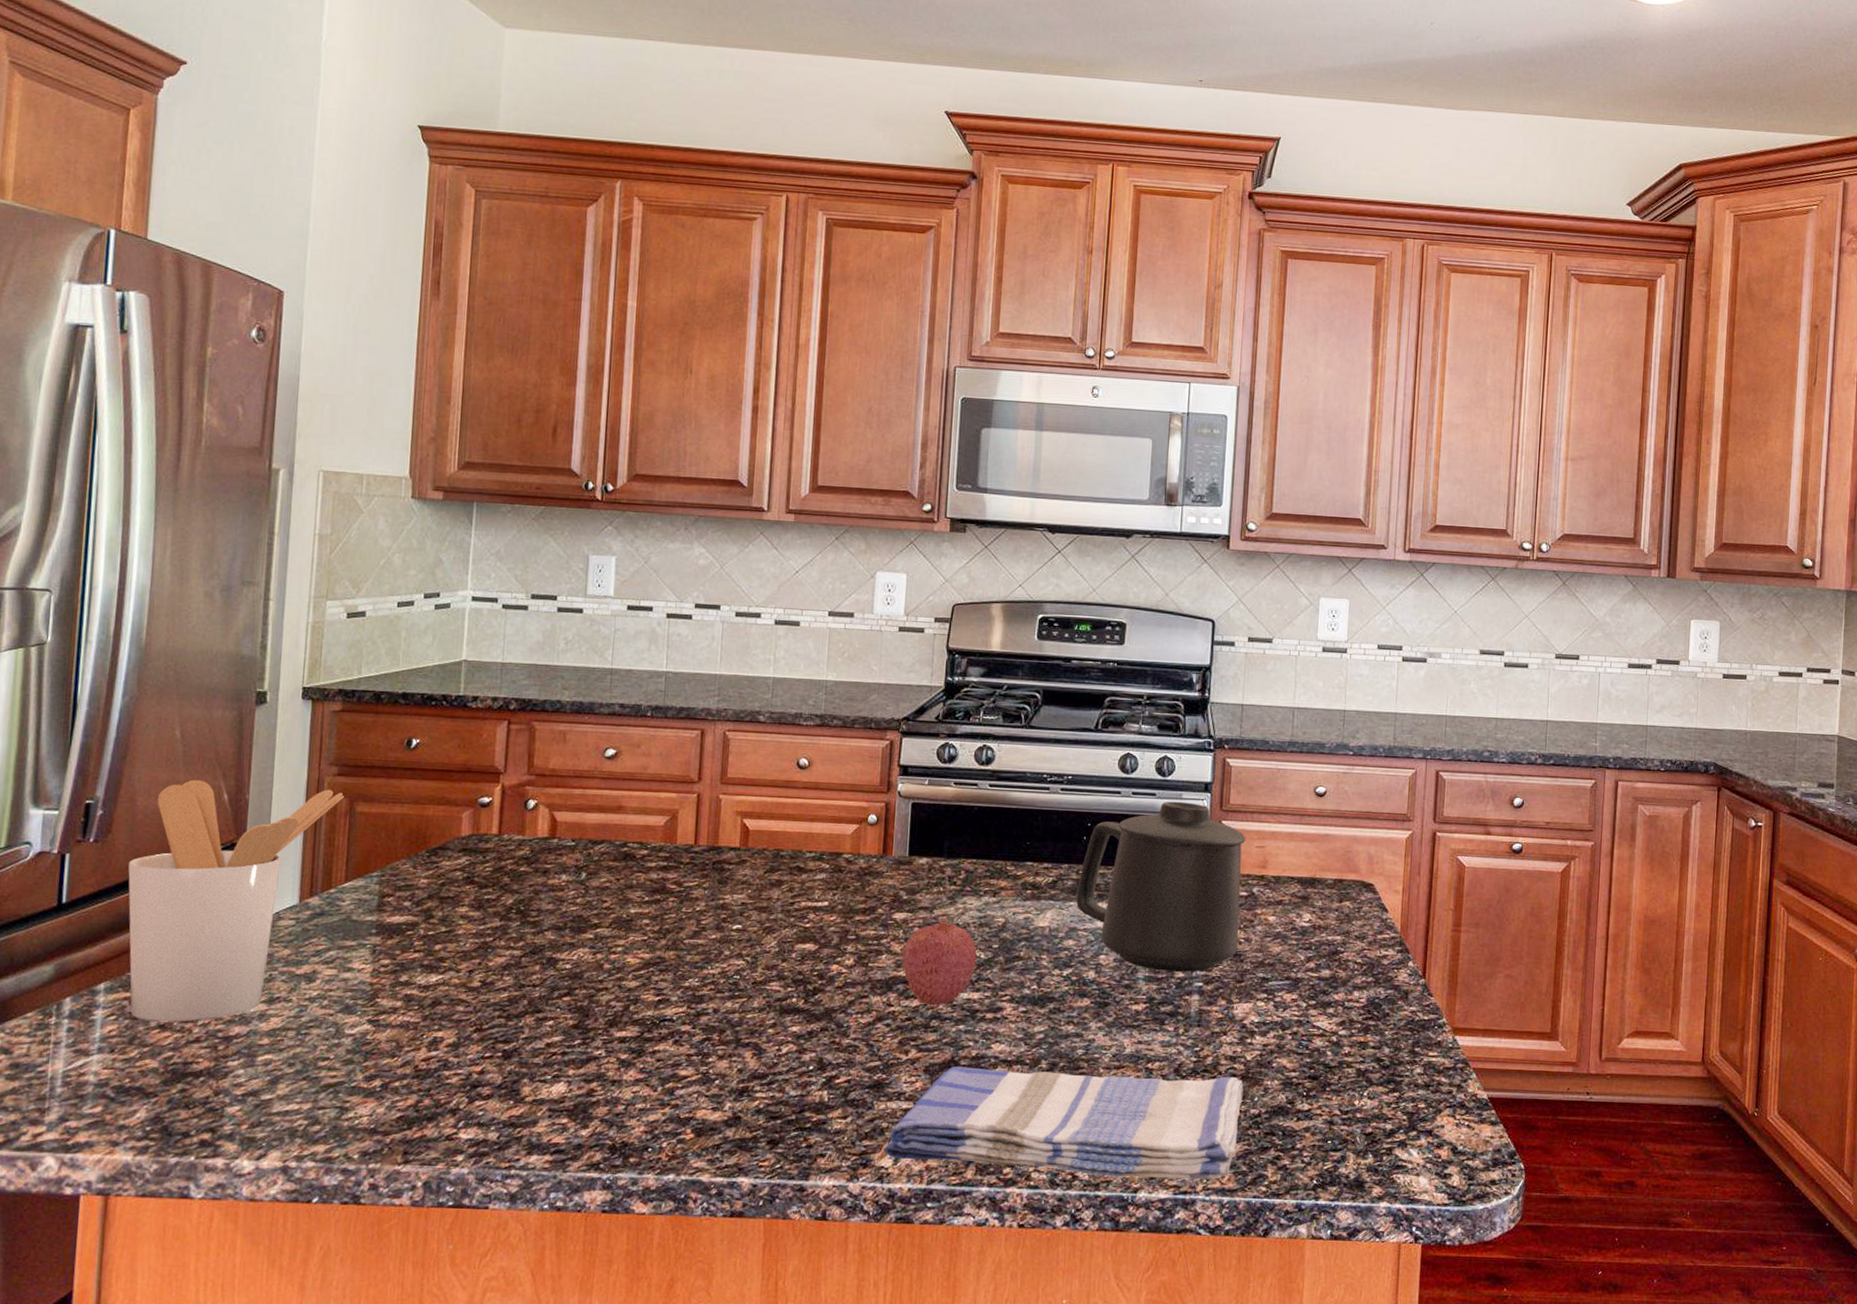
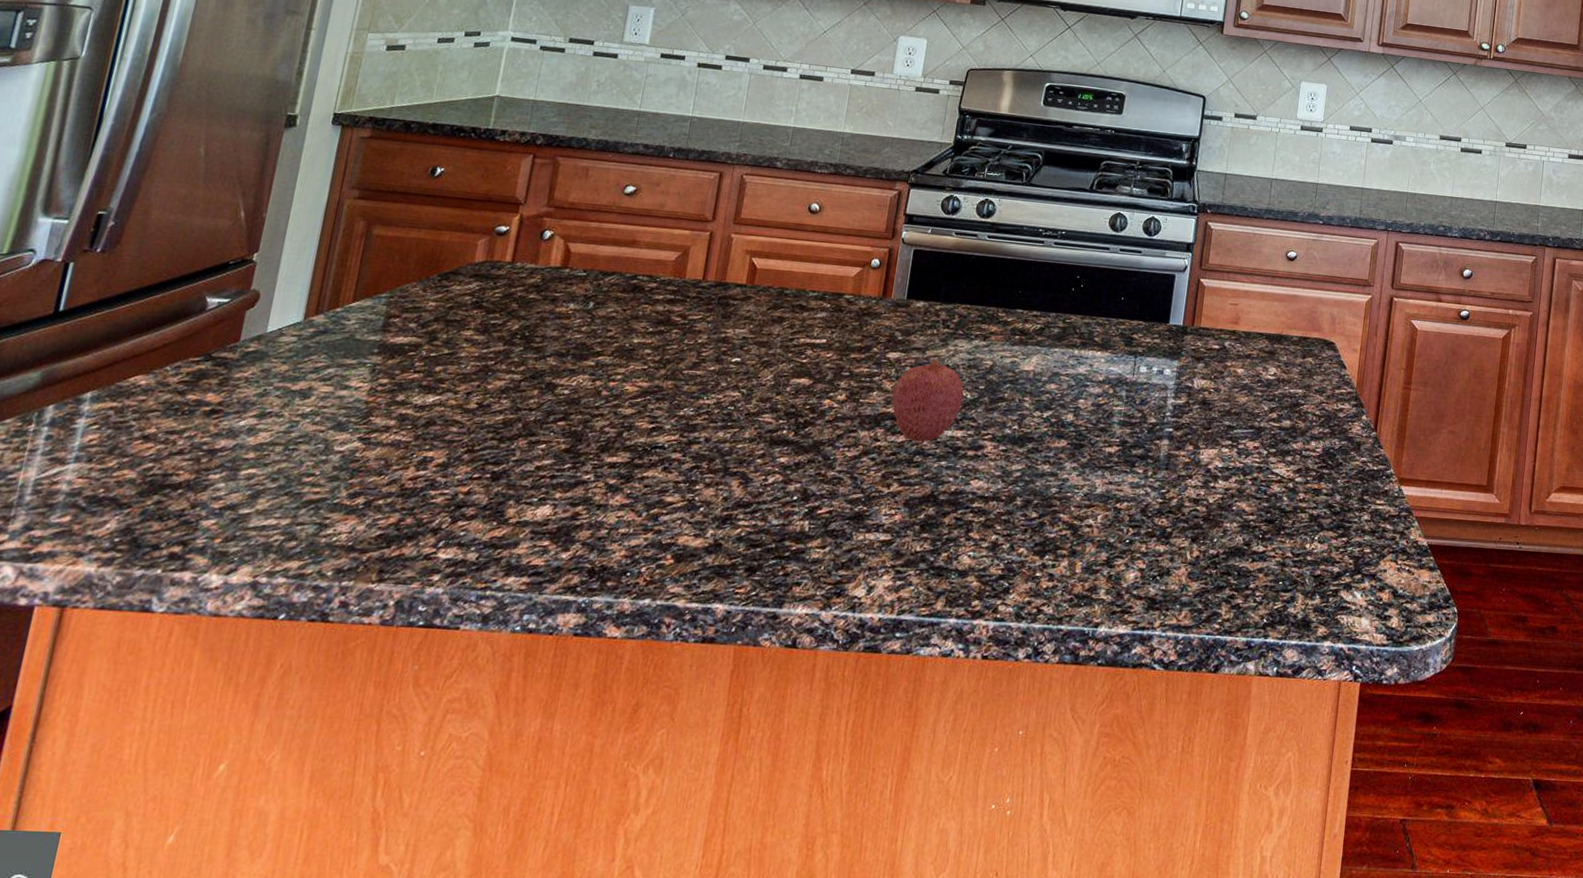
utensil holder: present [128,779,345,1022] -> none [115,196,363,433]
dish towel: present [885,1066,1244,1180] -> none [859,501,1205,616]
mug: present [1076,801,1246,972] -> none [1061,258,1222,419]

